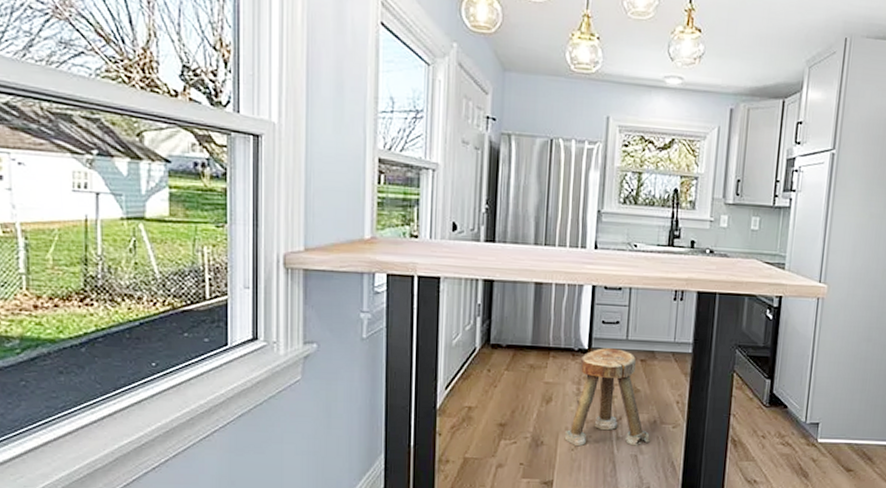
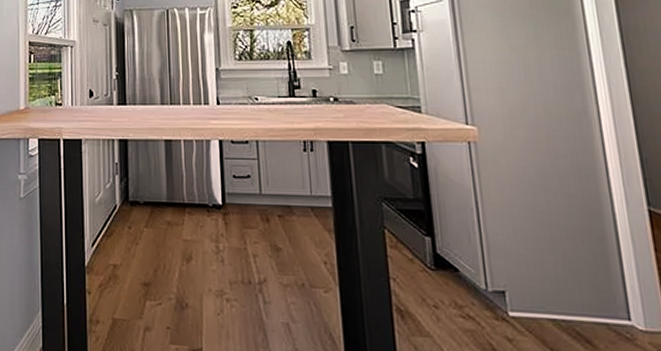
stool: present [564,348,650,447] -> none [208,203,301,313]

